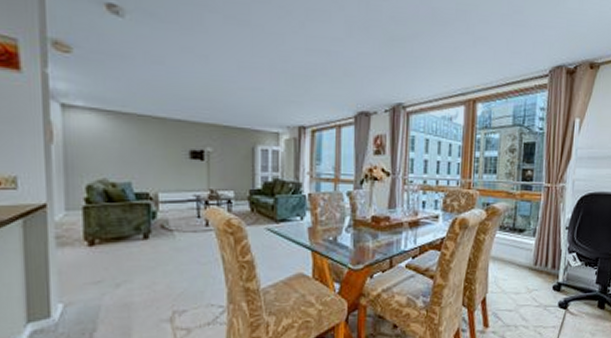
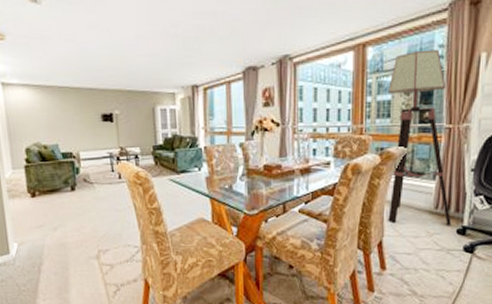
floor lamp: none [492,111,549,281] -> present [388,49,452,225]

